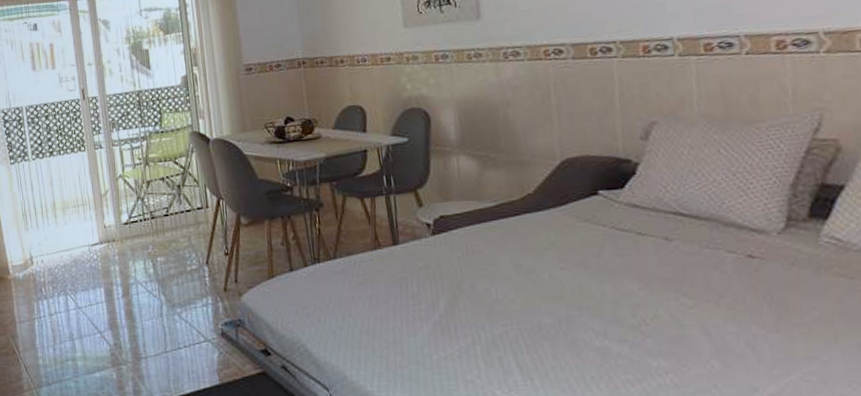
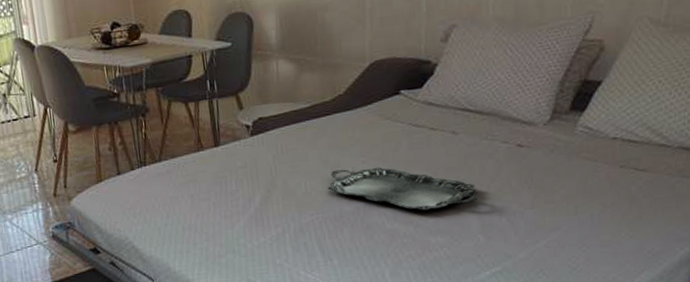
serving tray: none [522,274,707,327] -> present [328,167,479,211]

